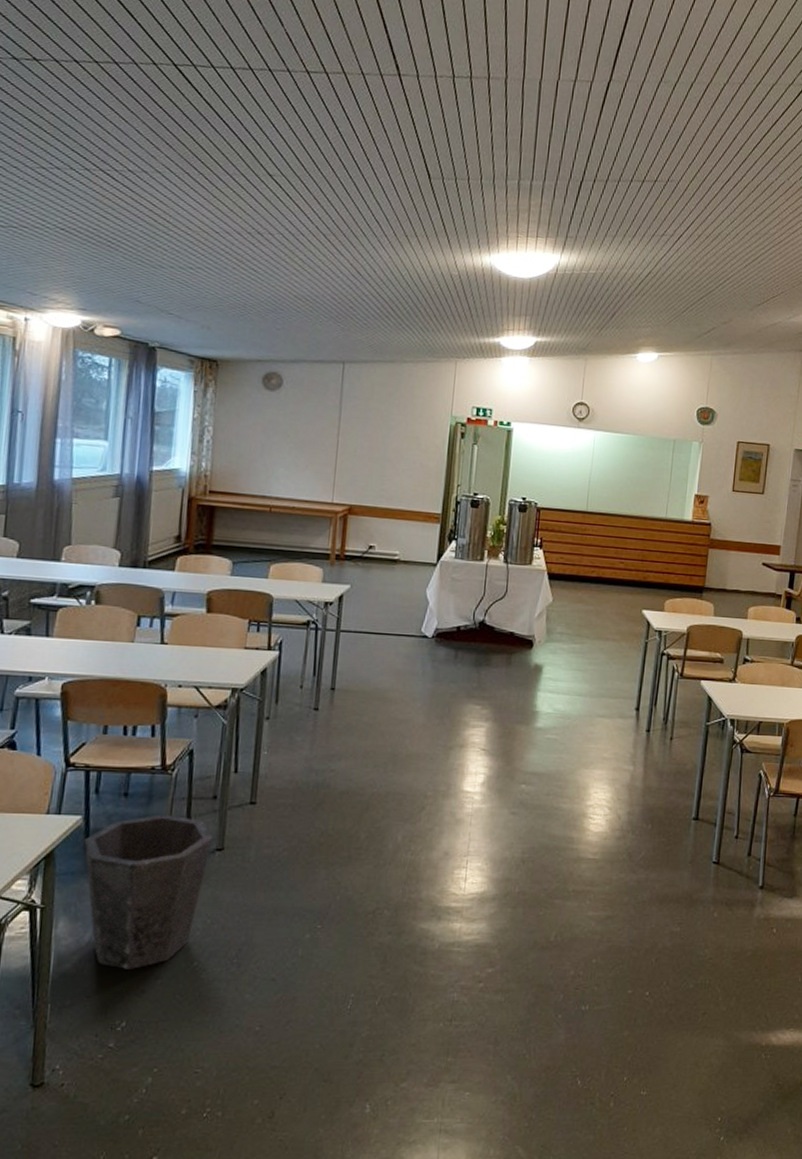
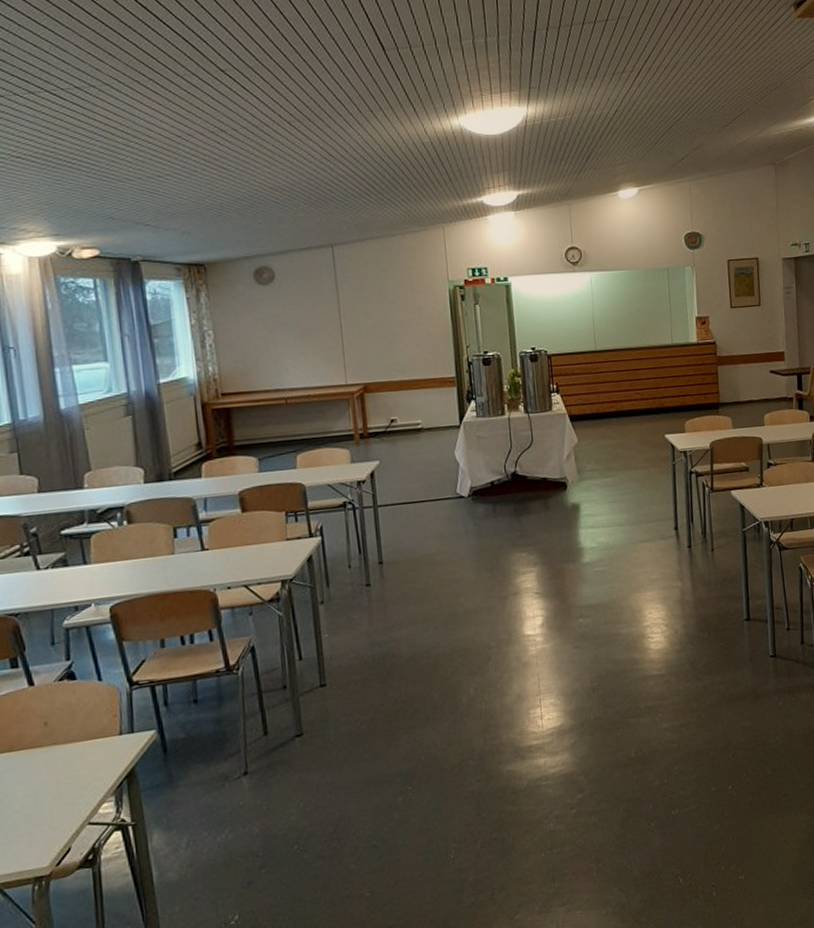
waste bin: present [84,814,213,969] -> none [162,711,291,867]

